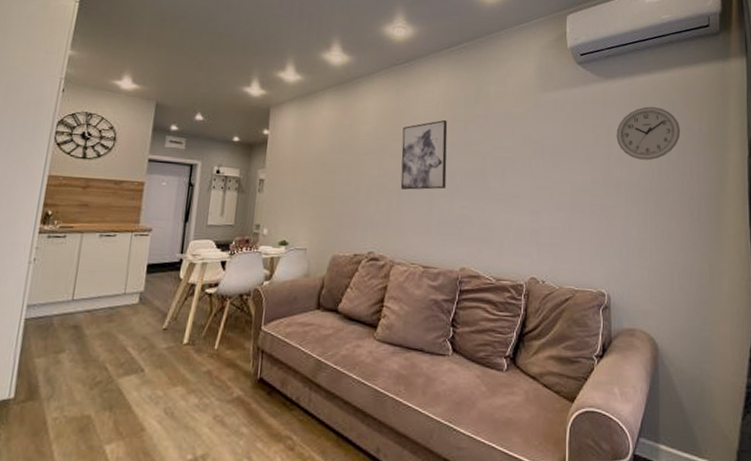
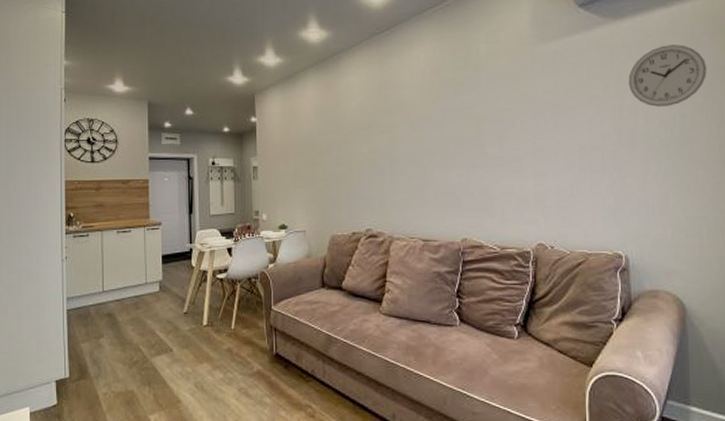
wall art: present [400,119,448,190] -> none [390,86,440,164]

